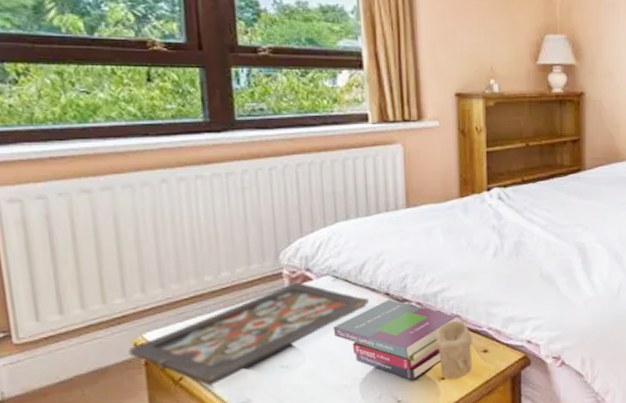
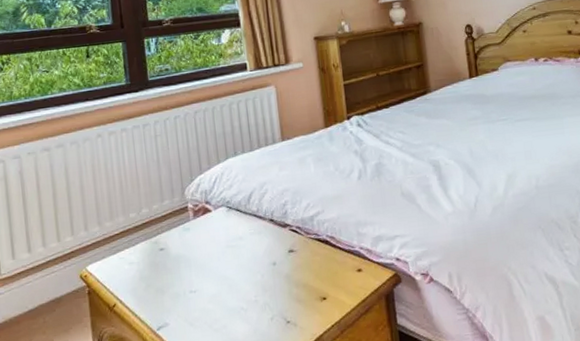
decorative tray: present [128,282,369,386] -> none [76,214,257,311]
books: present [333,299,459,381] -> none [229,225,334,302]
candle: present [436,321,473,380] -> none [315,242,350,300]

